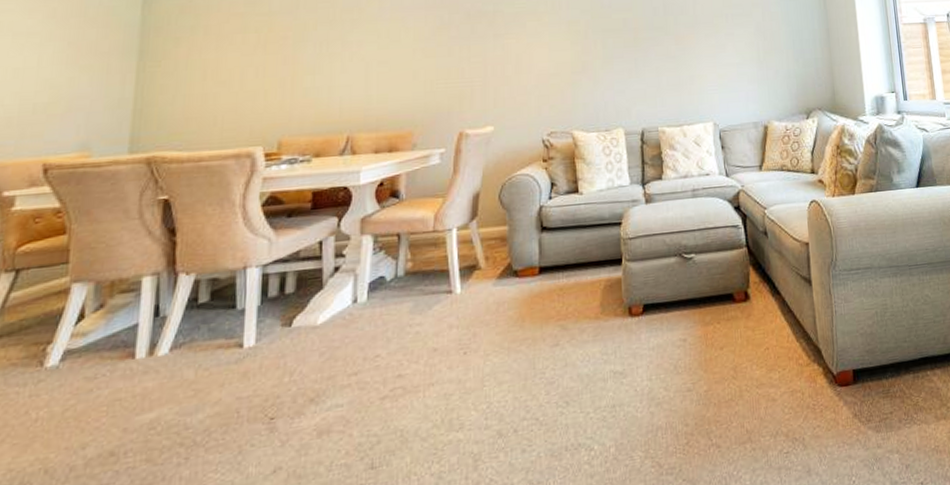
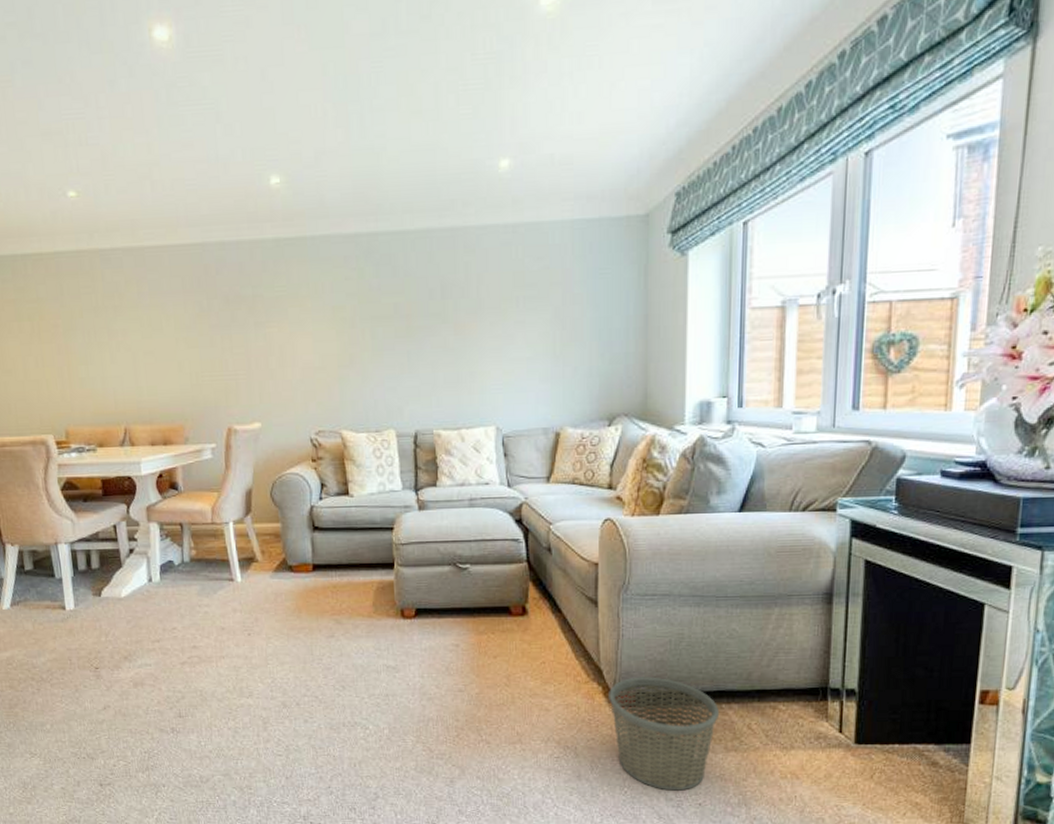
basket: none [828,351,927,473] -> present [609,676,720,791]

